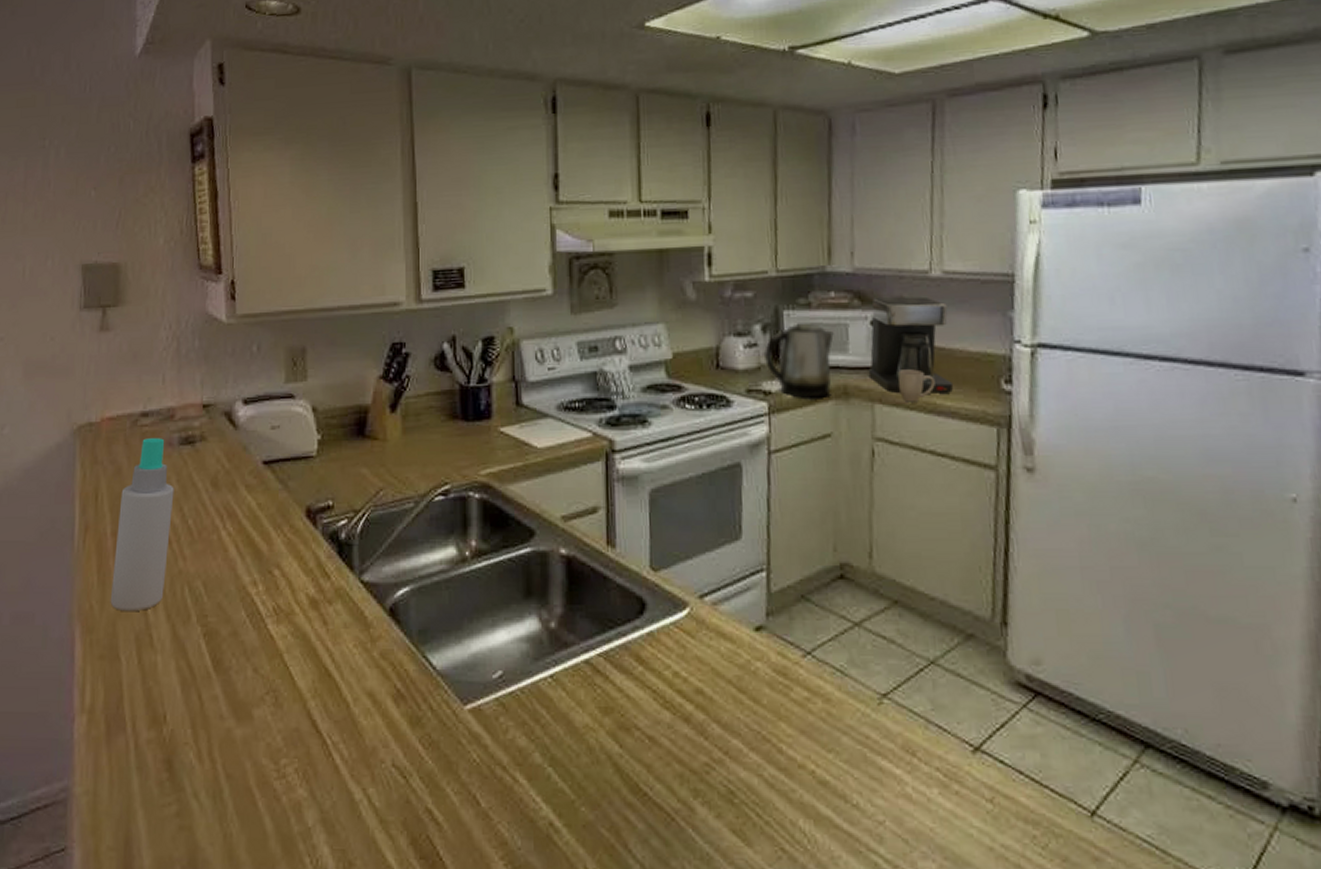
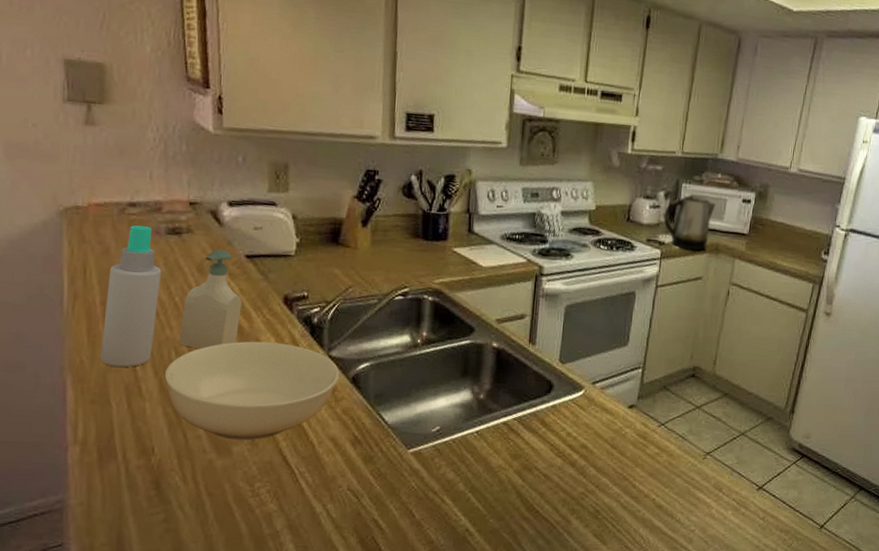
bowl: none [177,568,375,701] -> present [164,341,340,441]
soap bottle: none [192,457,260,583] -> present [179,249,242,350]
coffee maker: present [868,296,954,394] -> none [734,183,797,257]
mug: present [898,369,935,402] -> none [753,237,779,261]

